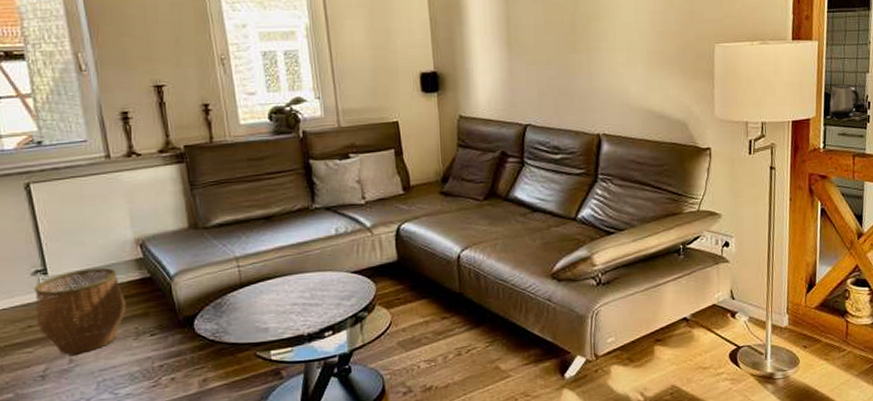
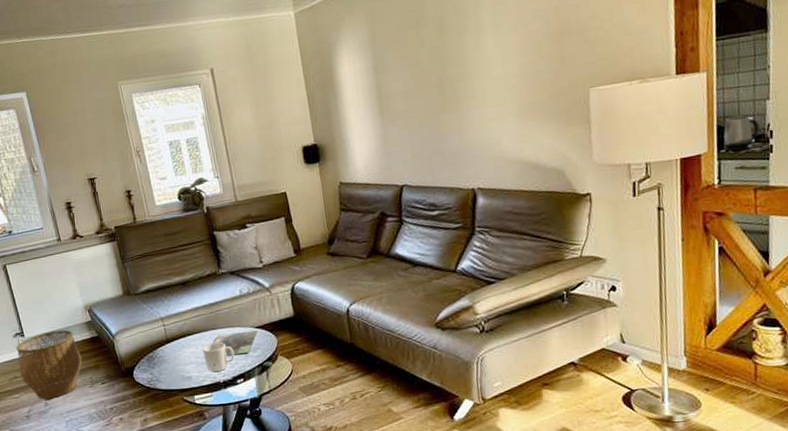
mug: none [284,288,324,324] -> present [202,342,235,373]
magazine: none [299,275,353,305] -> present [213,329,258,356]

